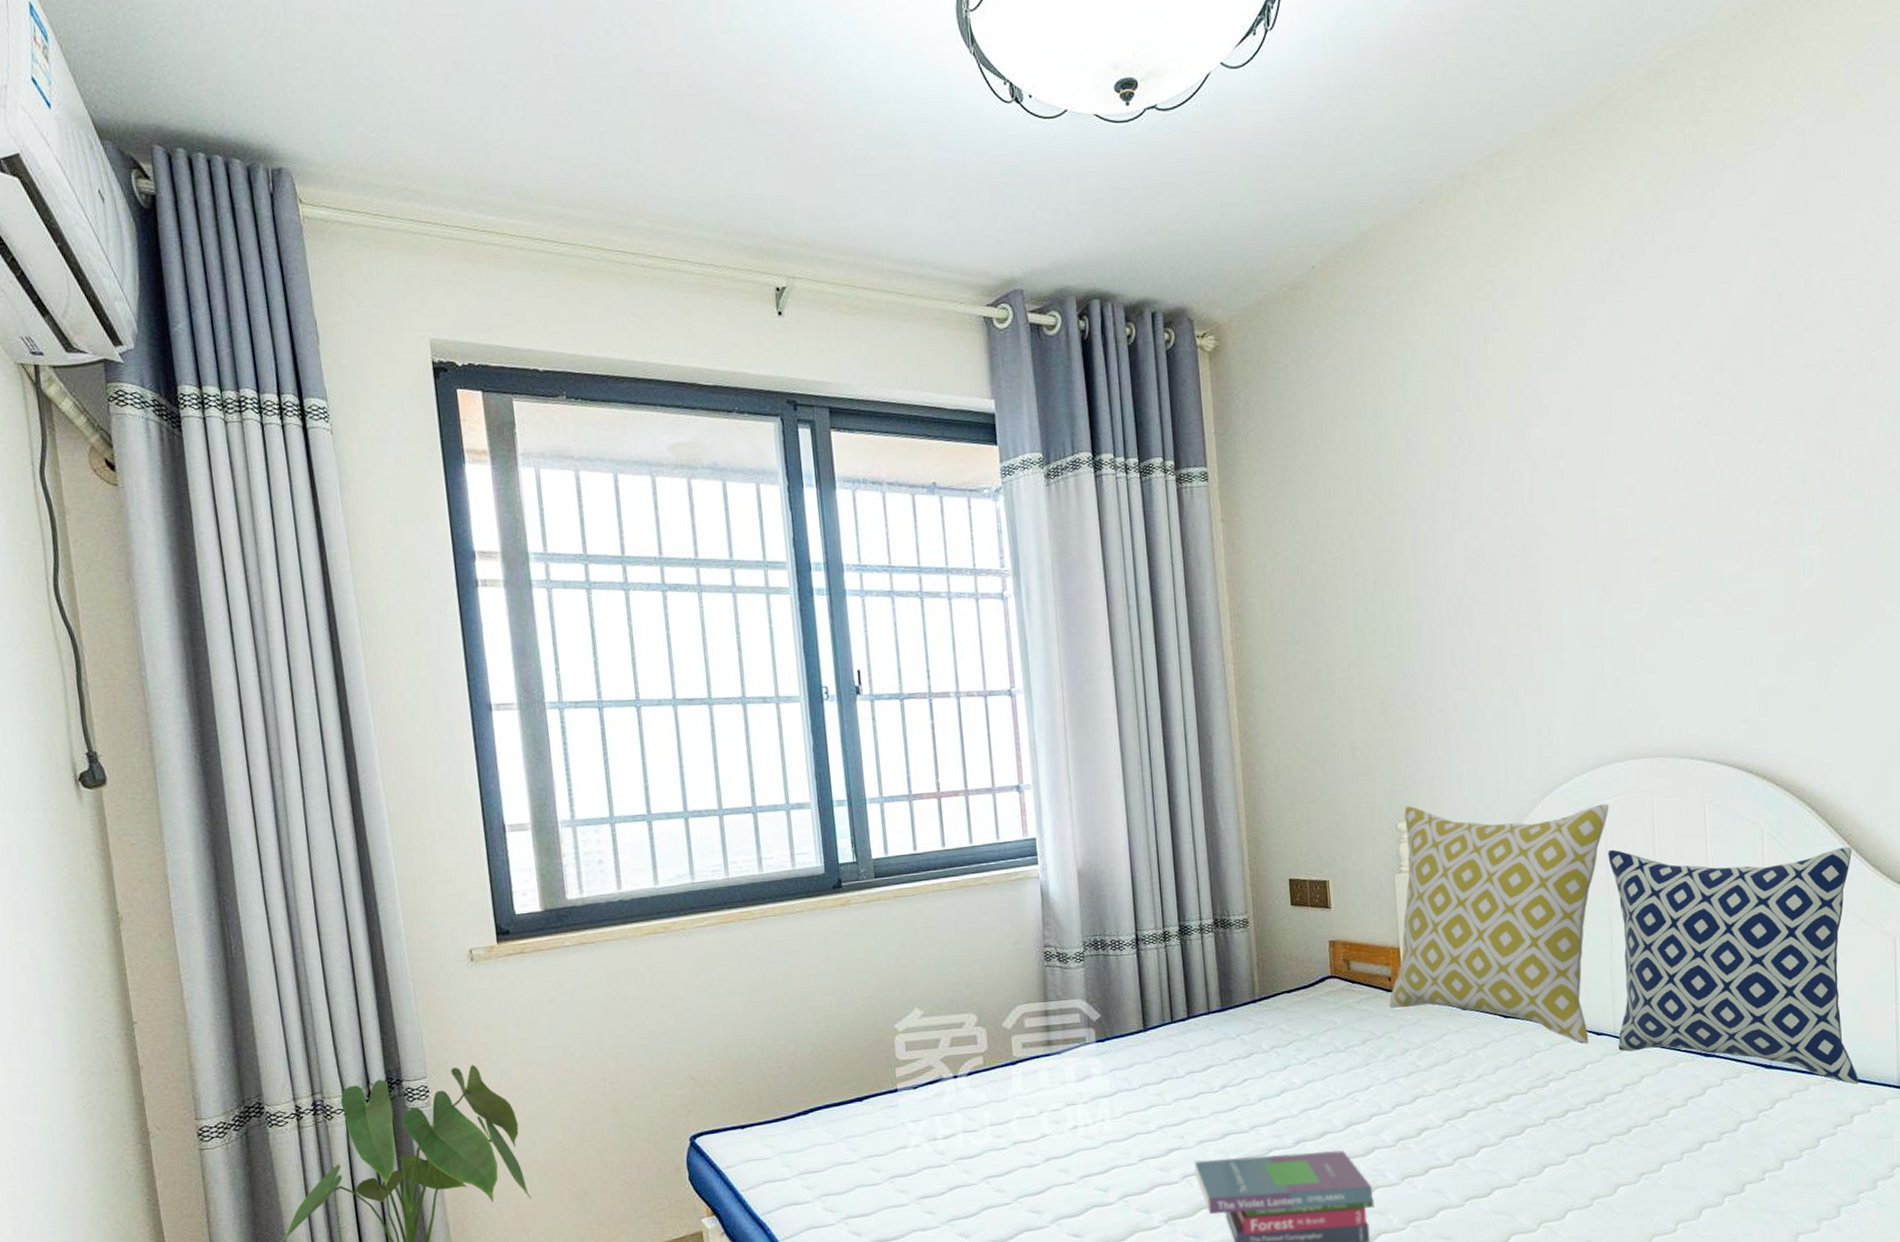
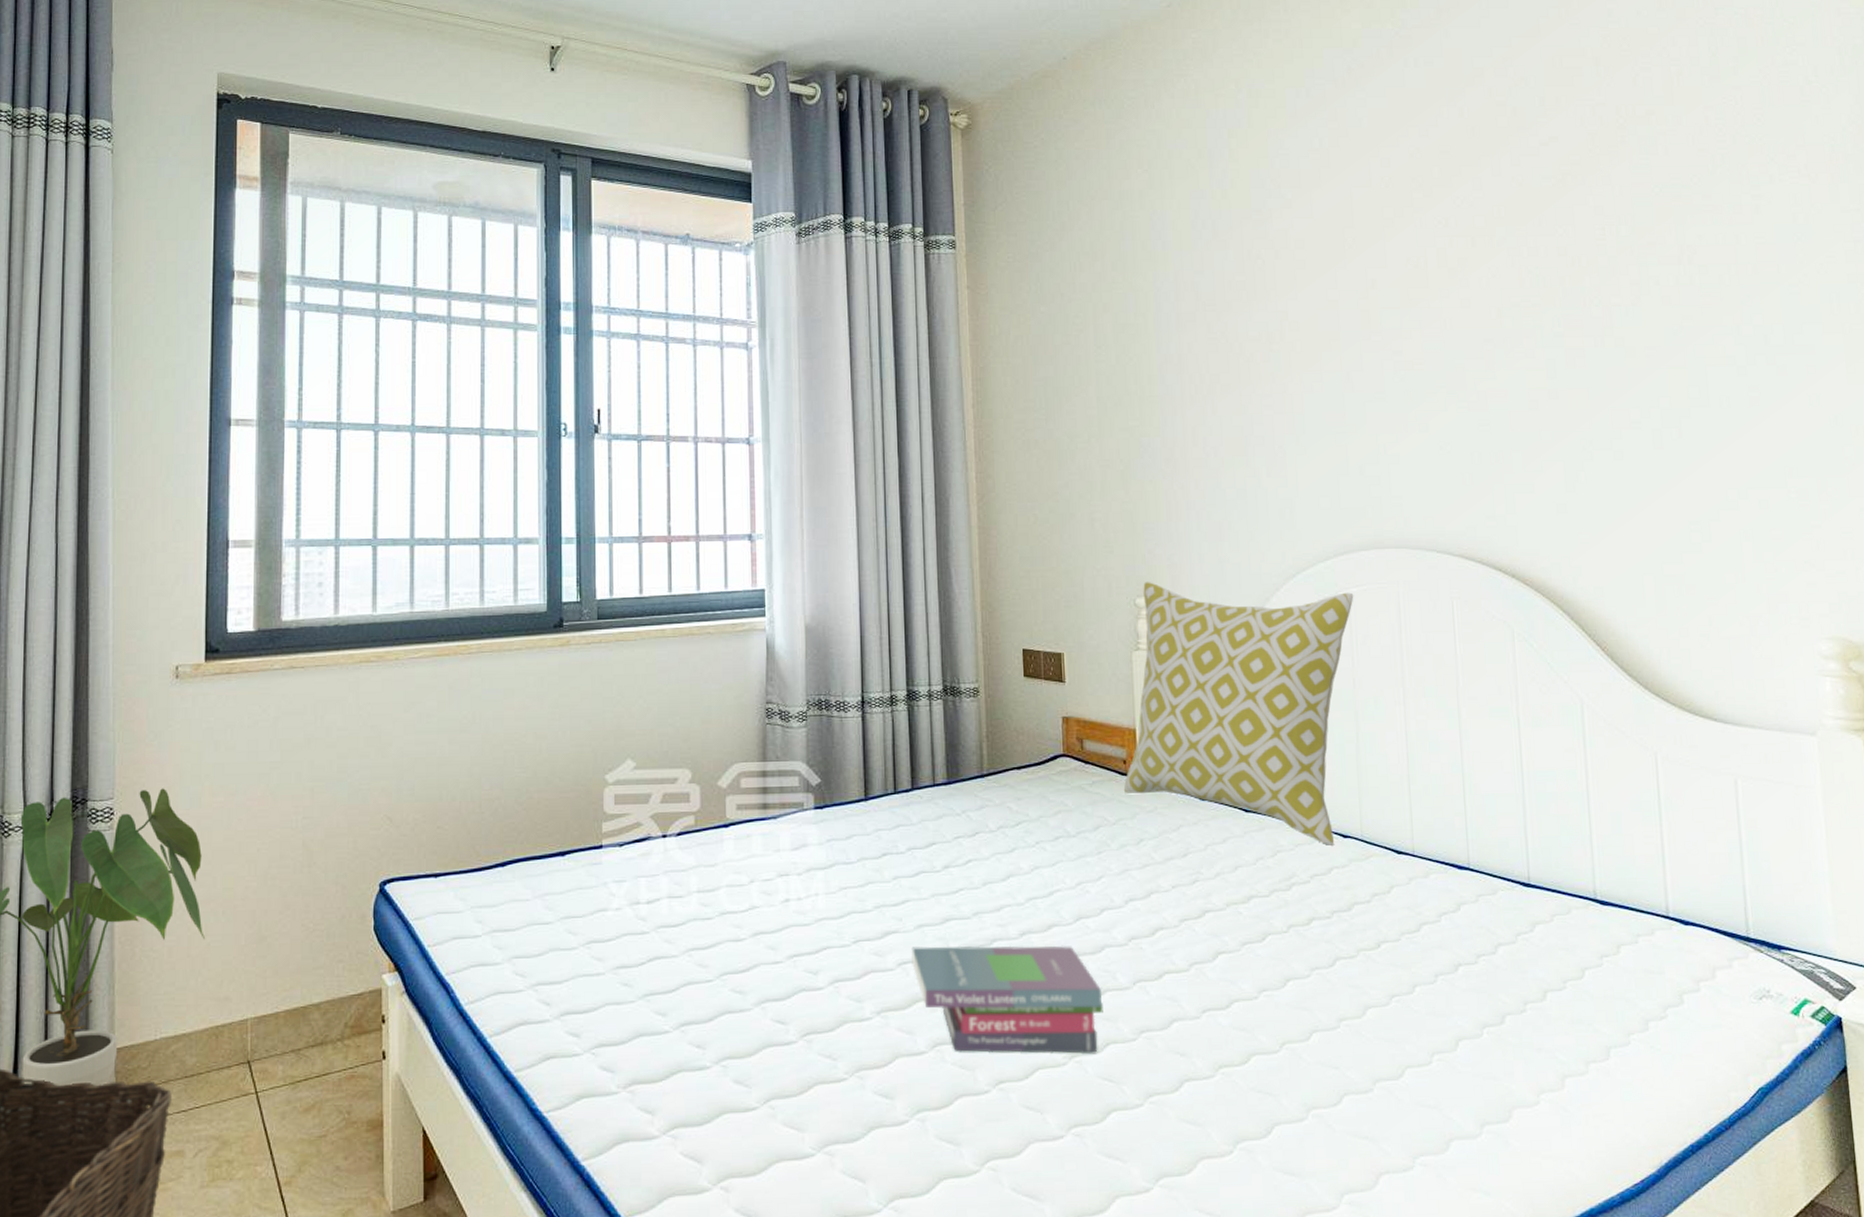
pillow: present [1608,847,1859,1085] -> none [1353,640,1625,911]

